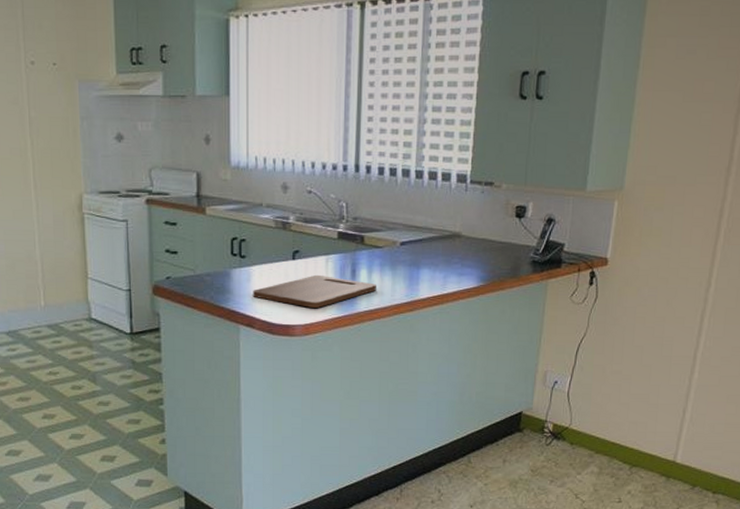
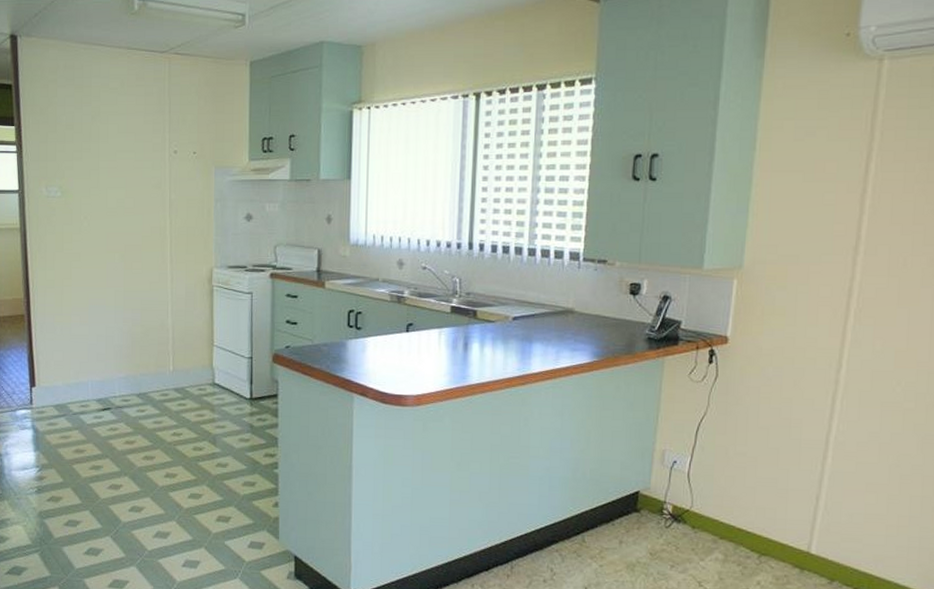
cutting board: present [253,276,376,308] -> none [367,348,488,379]

